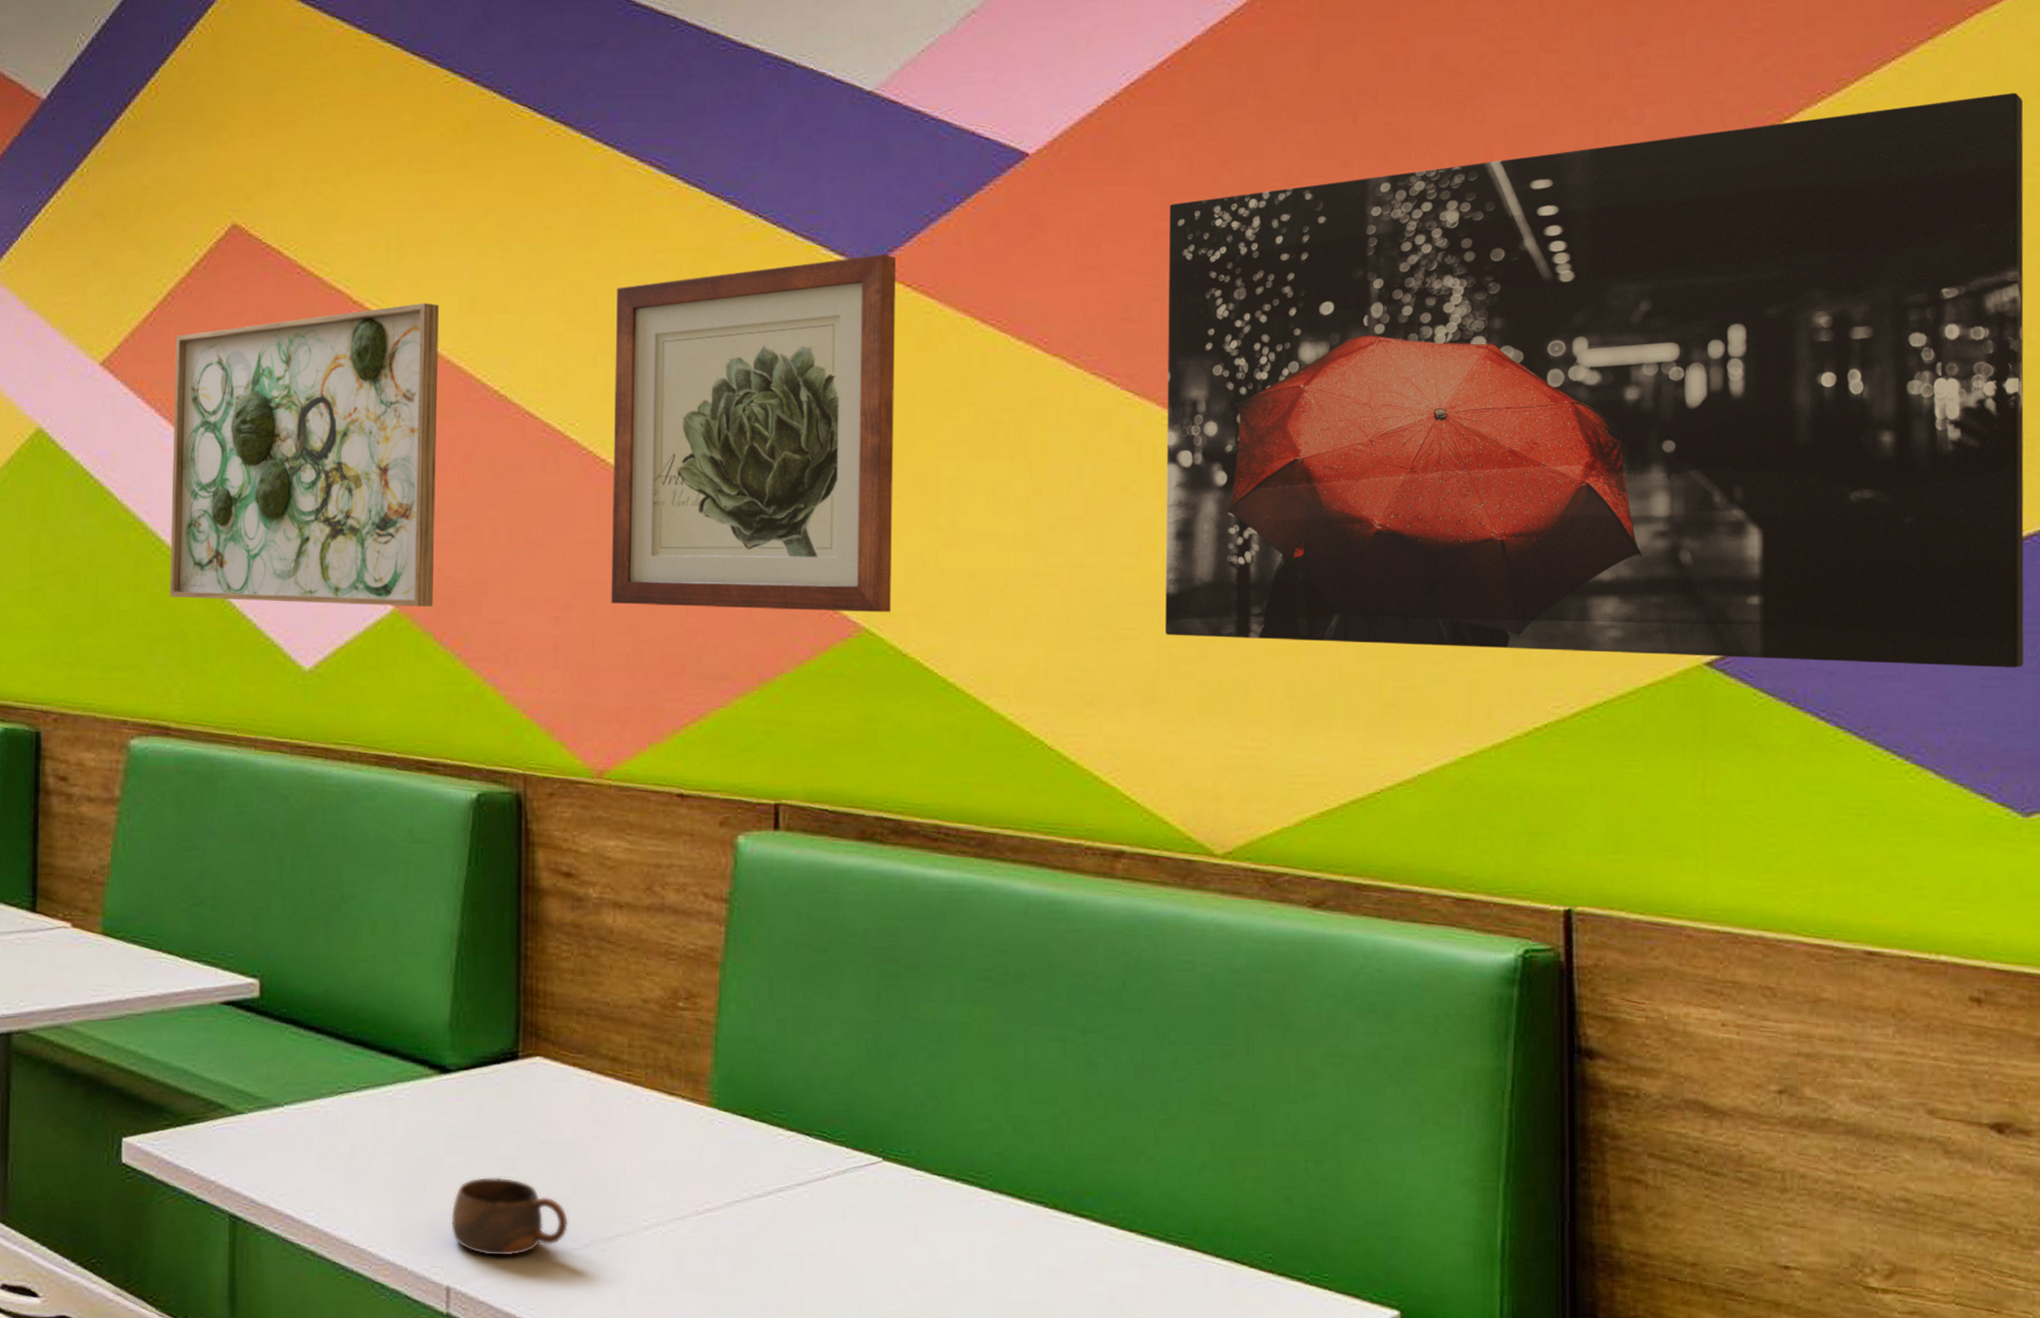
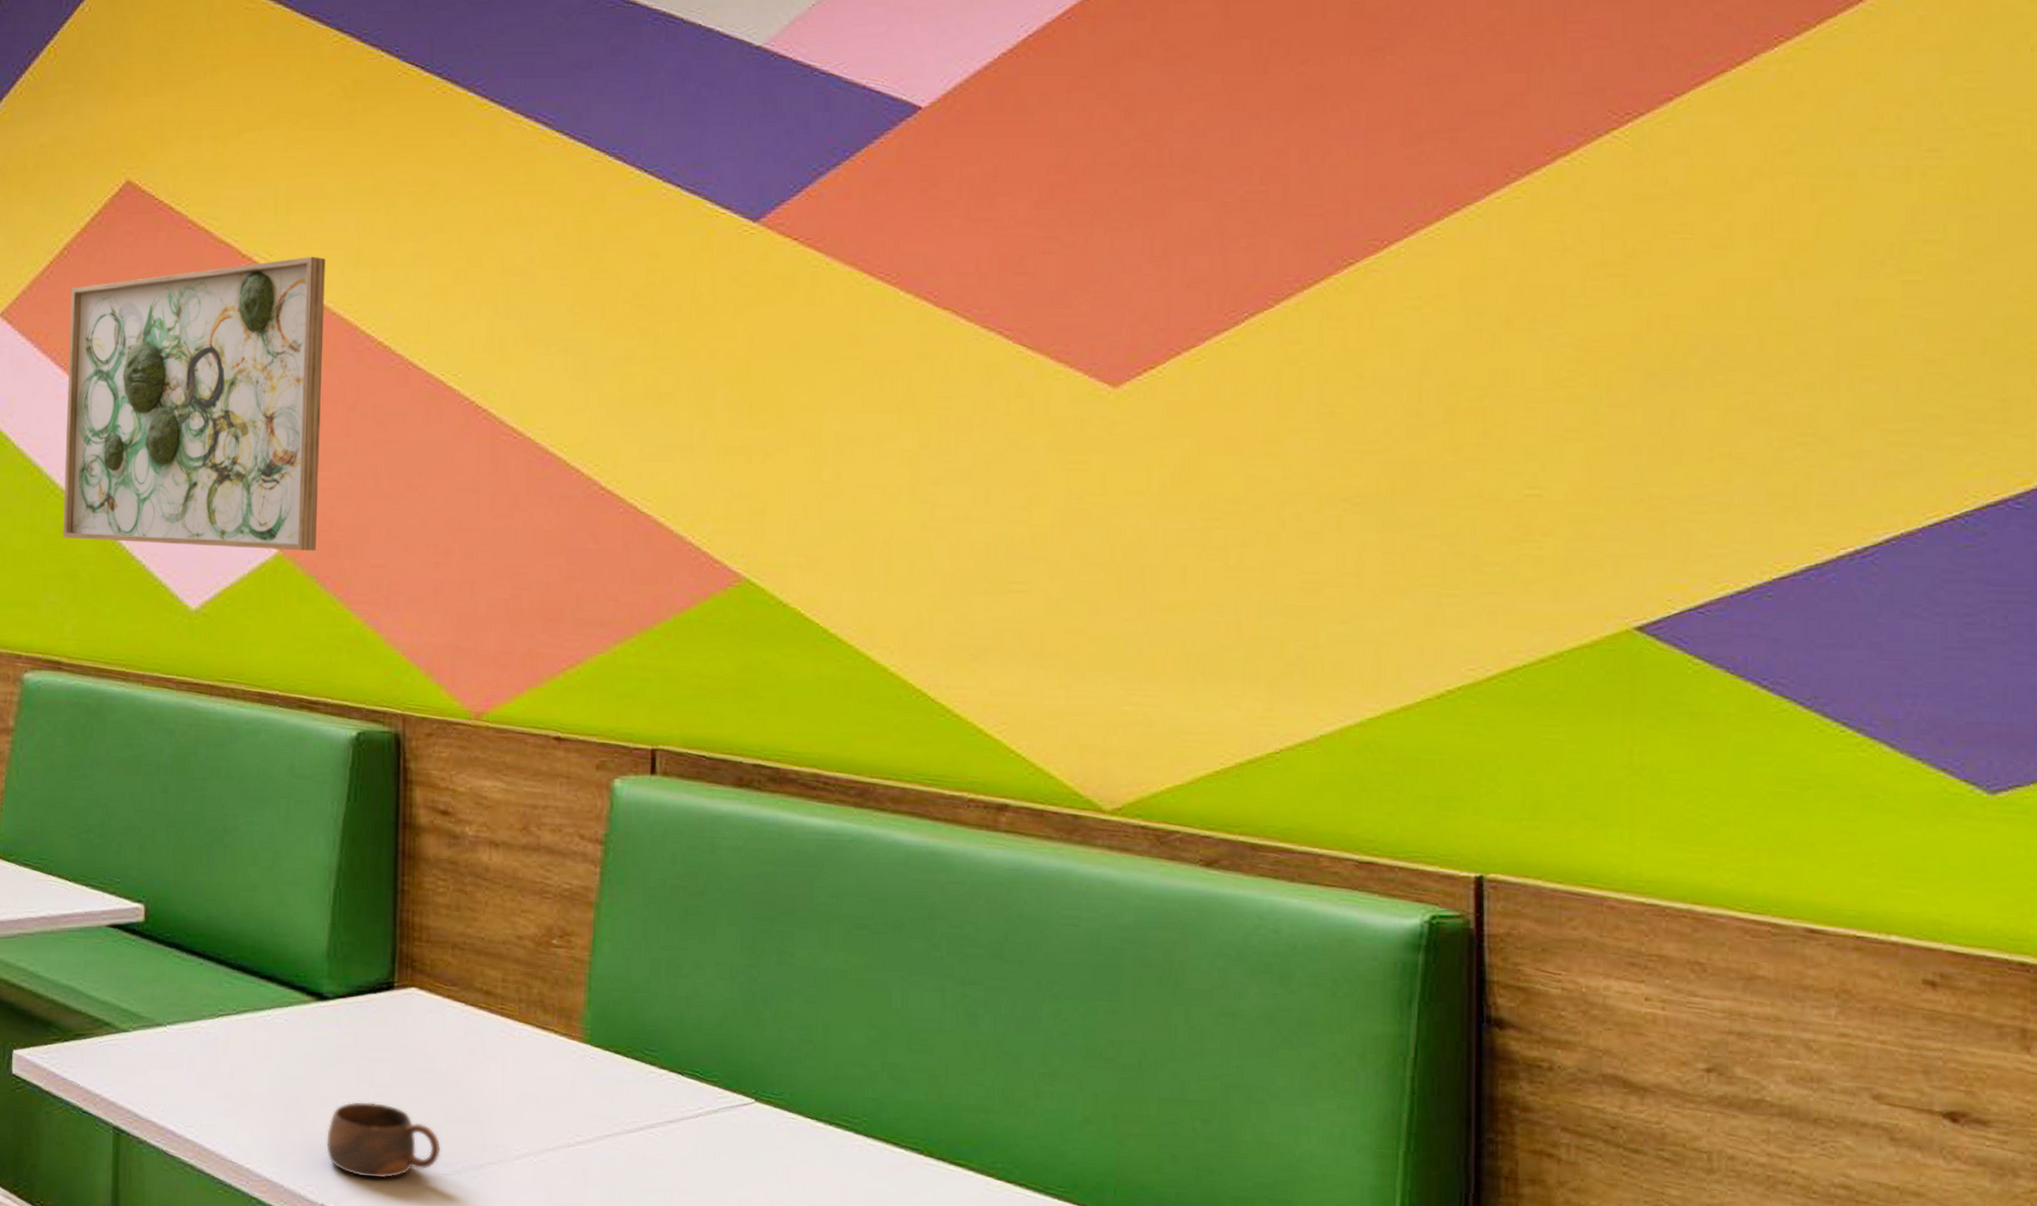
wall art: present [611,254,896,613] -> none [491,208,783,563]
wall art: present [1164,92,2024,668] -> none [1054,34,2008,639]

